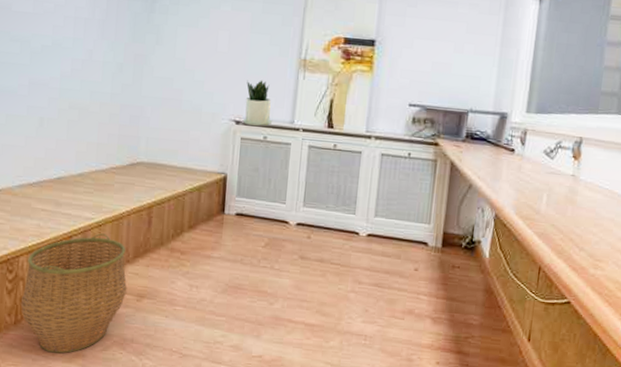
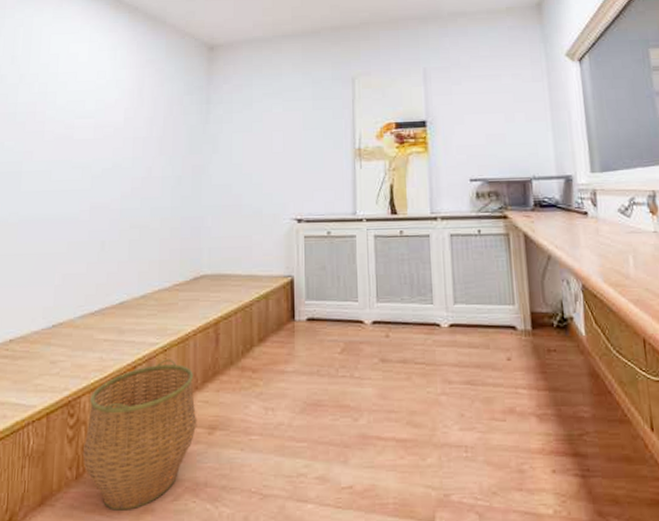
planter: present [242,80,273,127] -> none [304,174,335,223]

